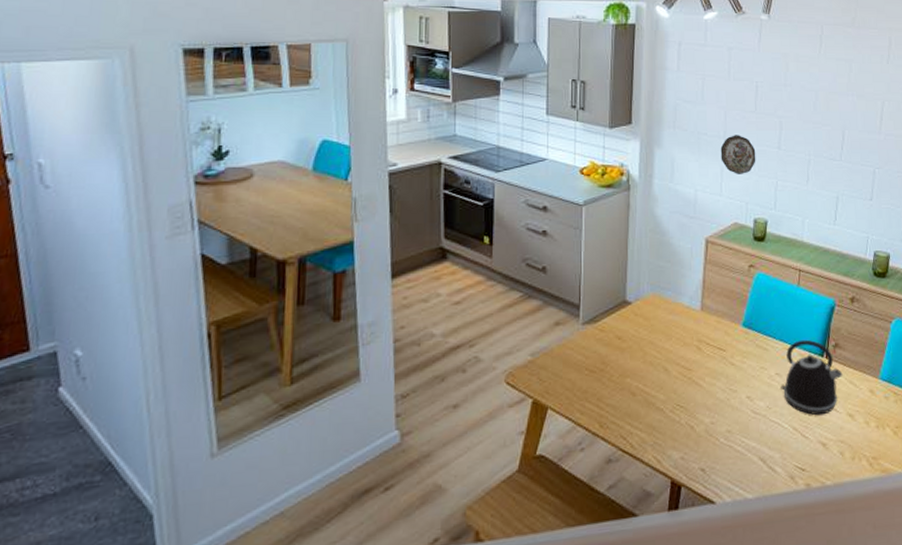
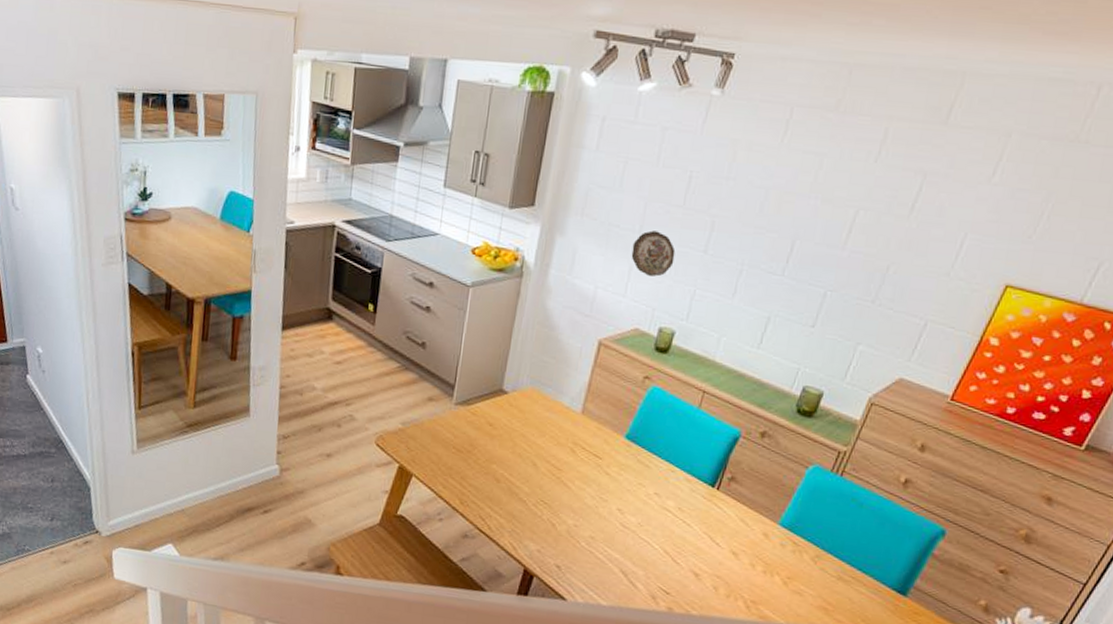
kettle: present [780,339,843,416] -> none [657,464,734,546]

